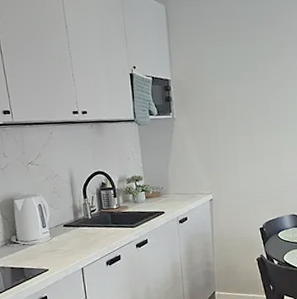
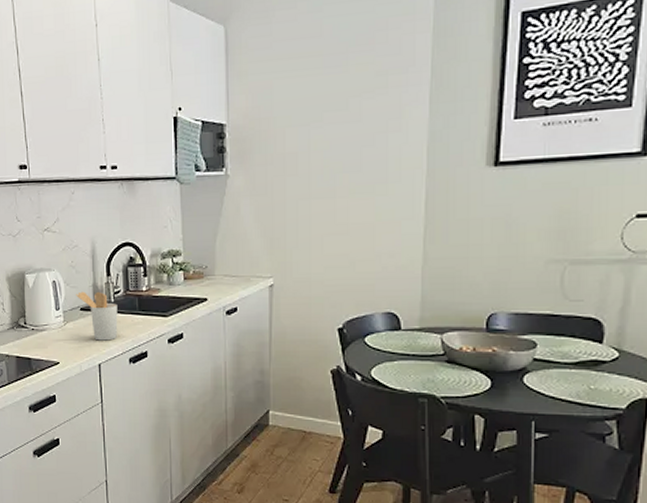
utensil holder: none [59,210,96,250] -> present [76,291,118,341]

